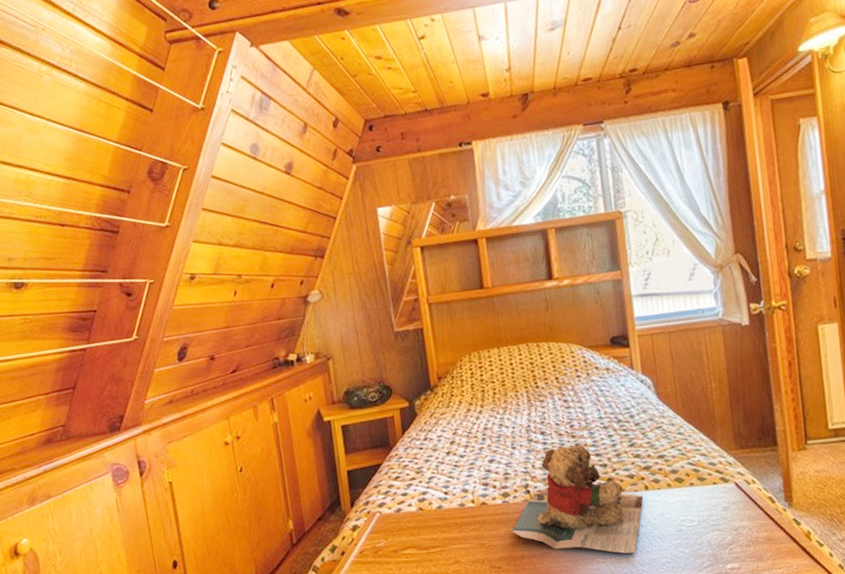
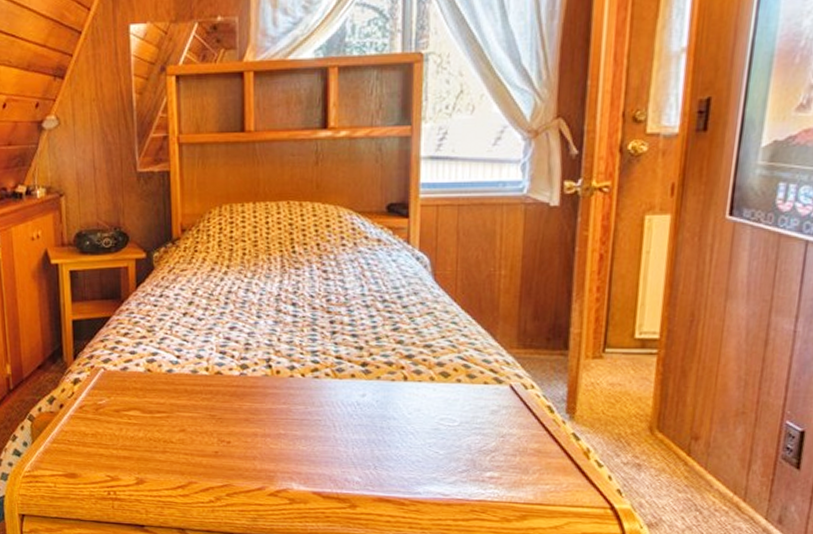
teddy bear: present [511,444,643,554] -> none [246,320,400,446]

